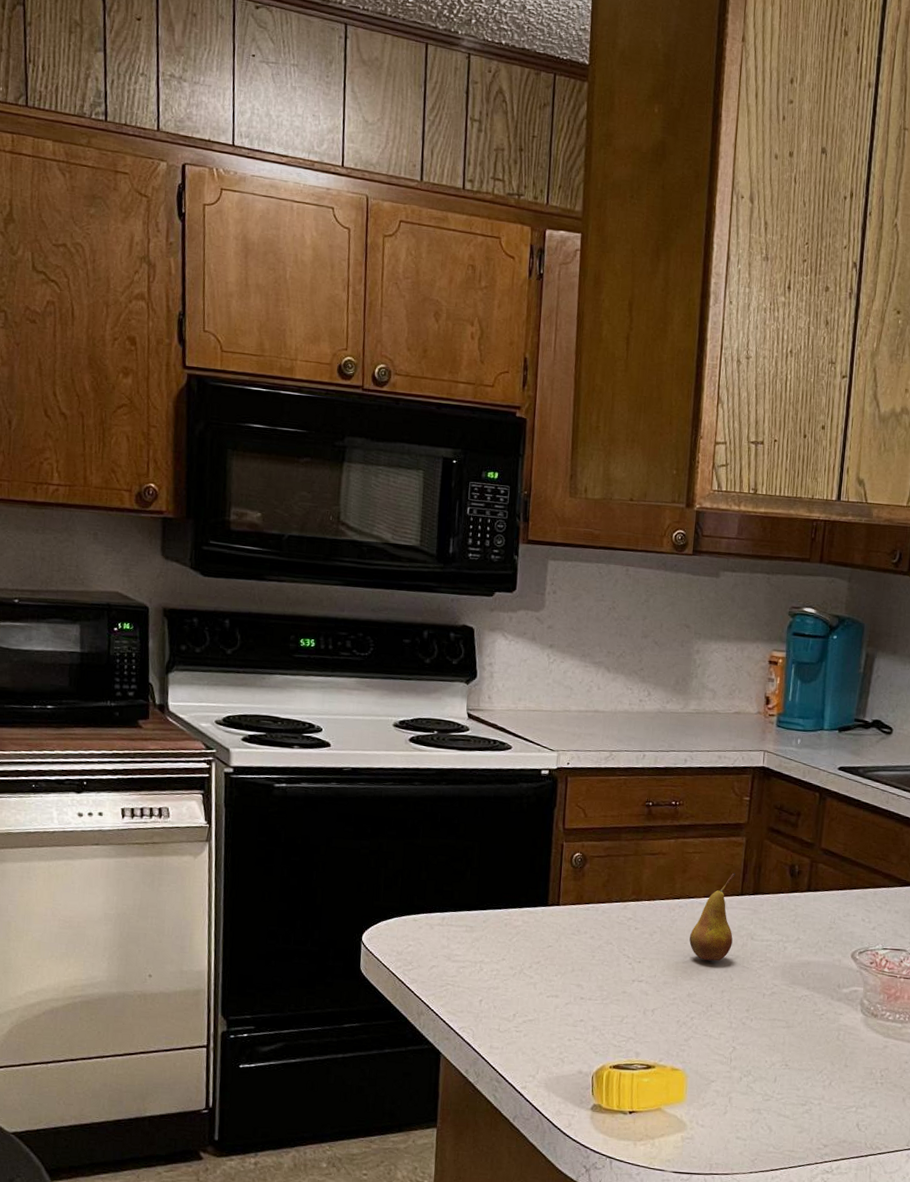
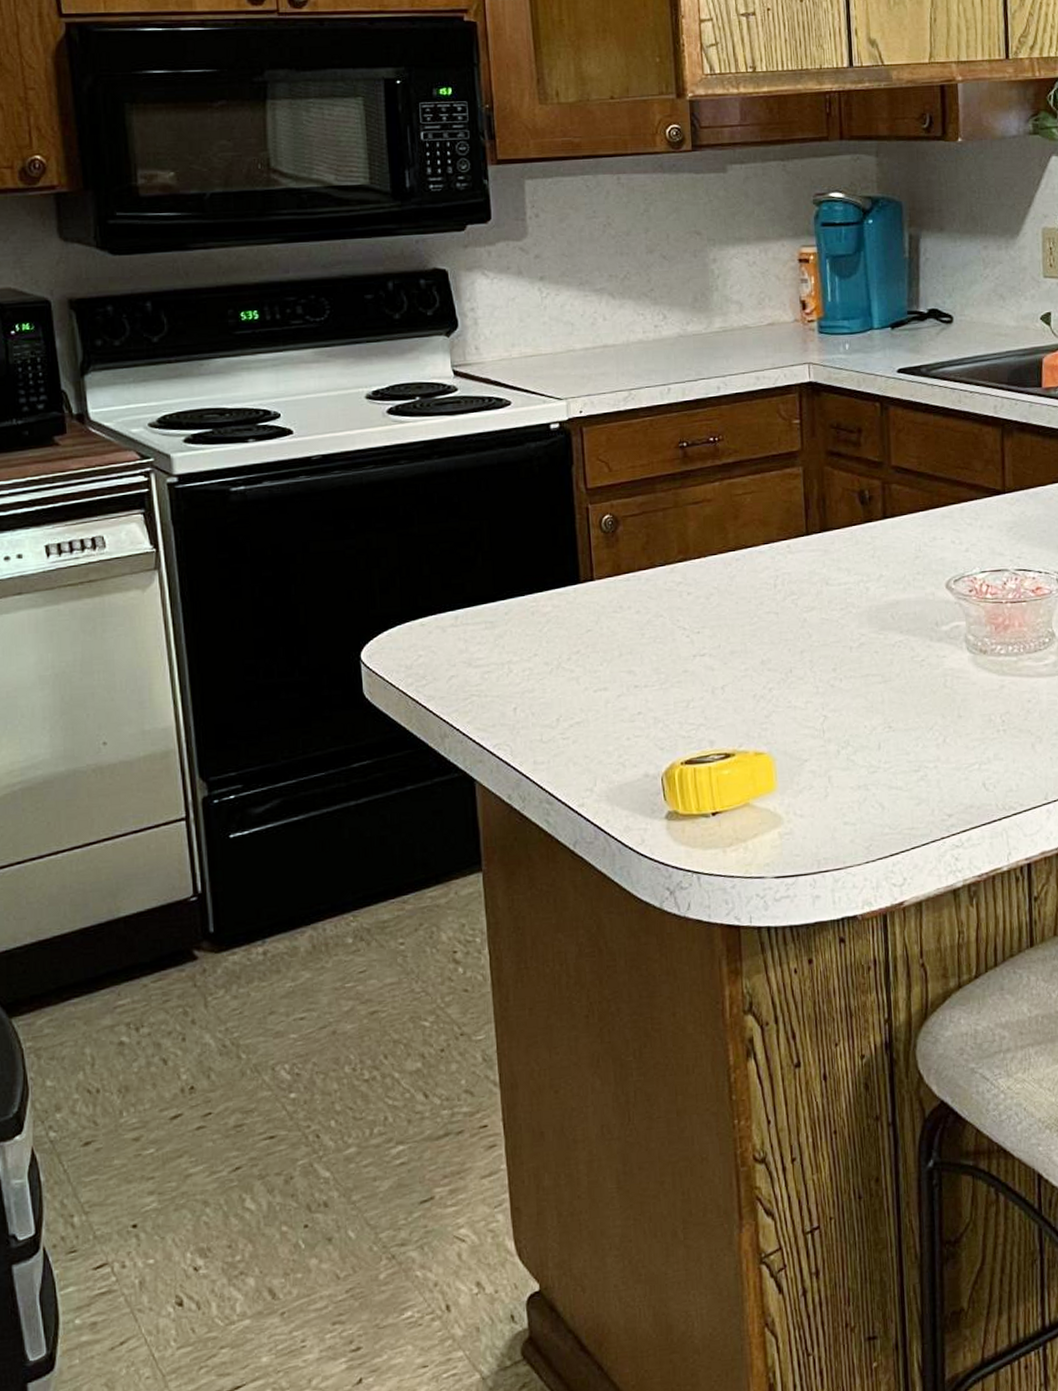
fruit: present [689,873,735,961] -> none [753,510,805,619]

